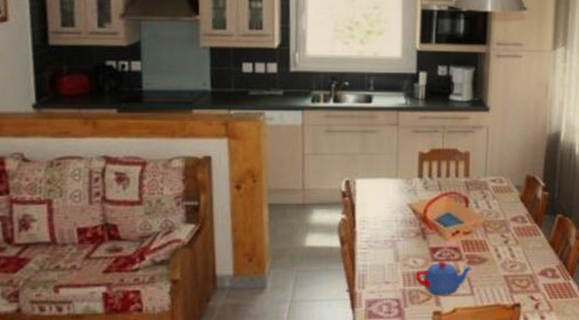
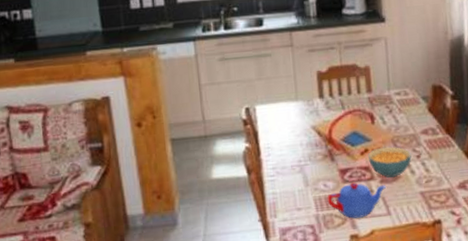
cereal bowl: none [458,230,500,260] -> present [367,146,412,178]

